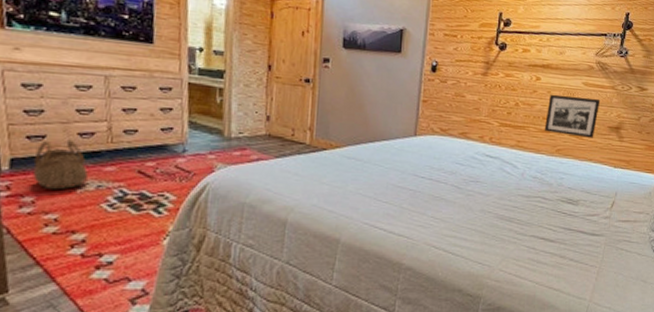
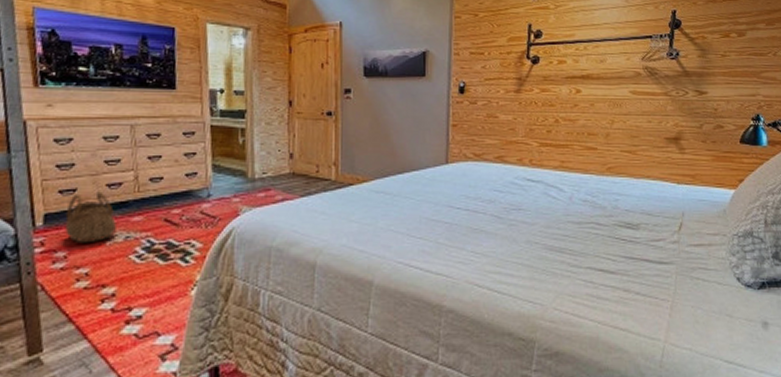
picture frame: present [544,94,601,138] -> none [590,106,653,152]

